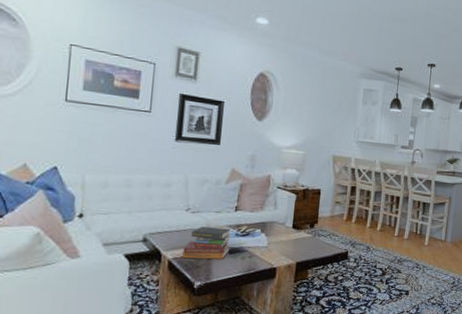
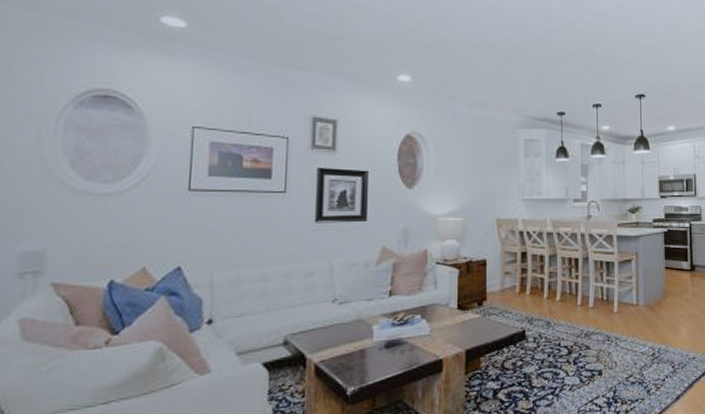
books: present [182,227,231,259] -> none [331,318,387,360]

